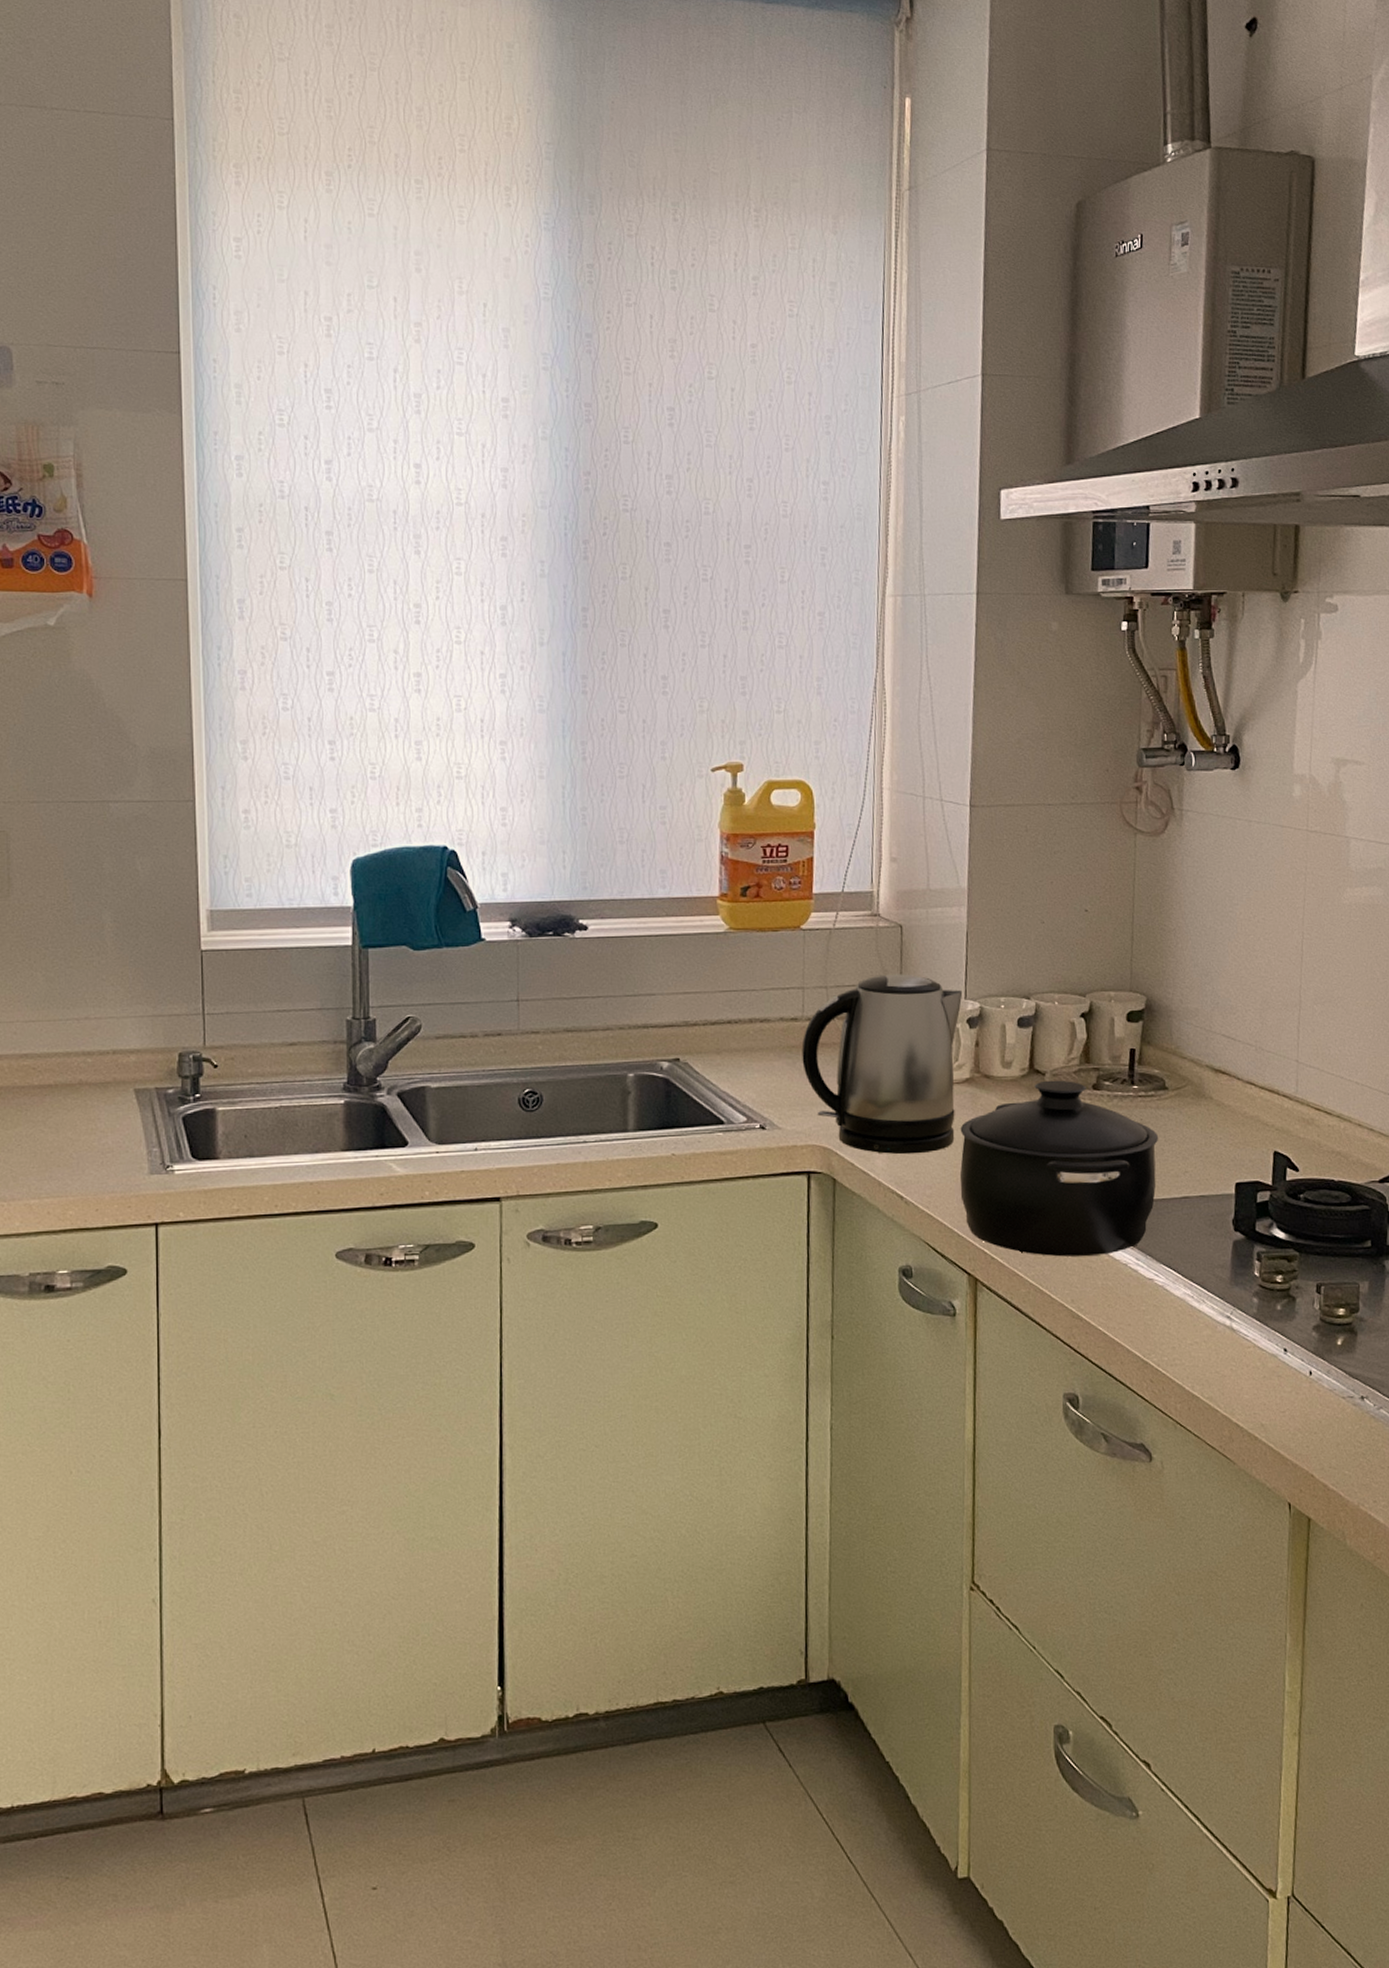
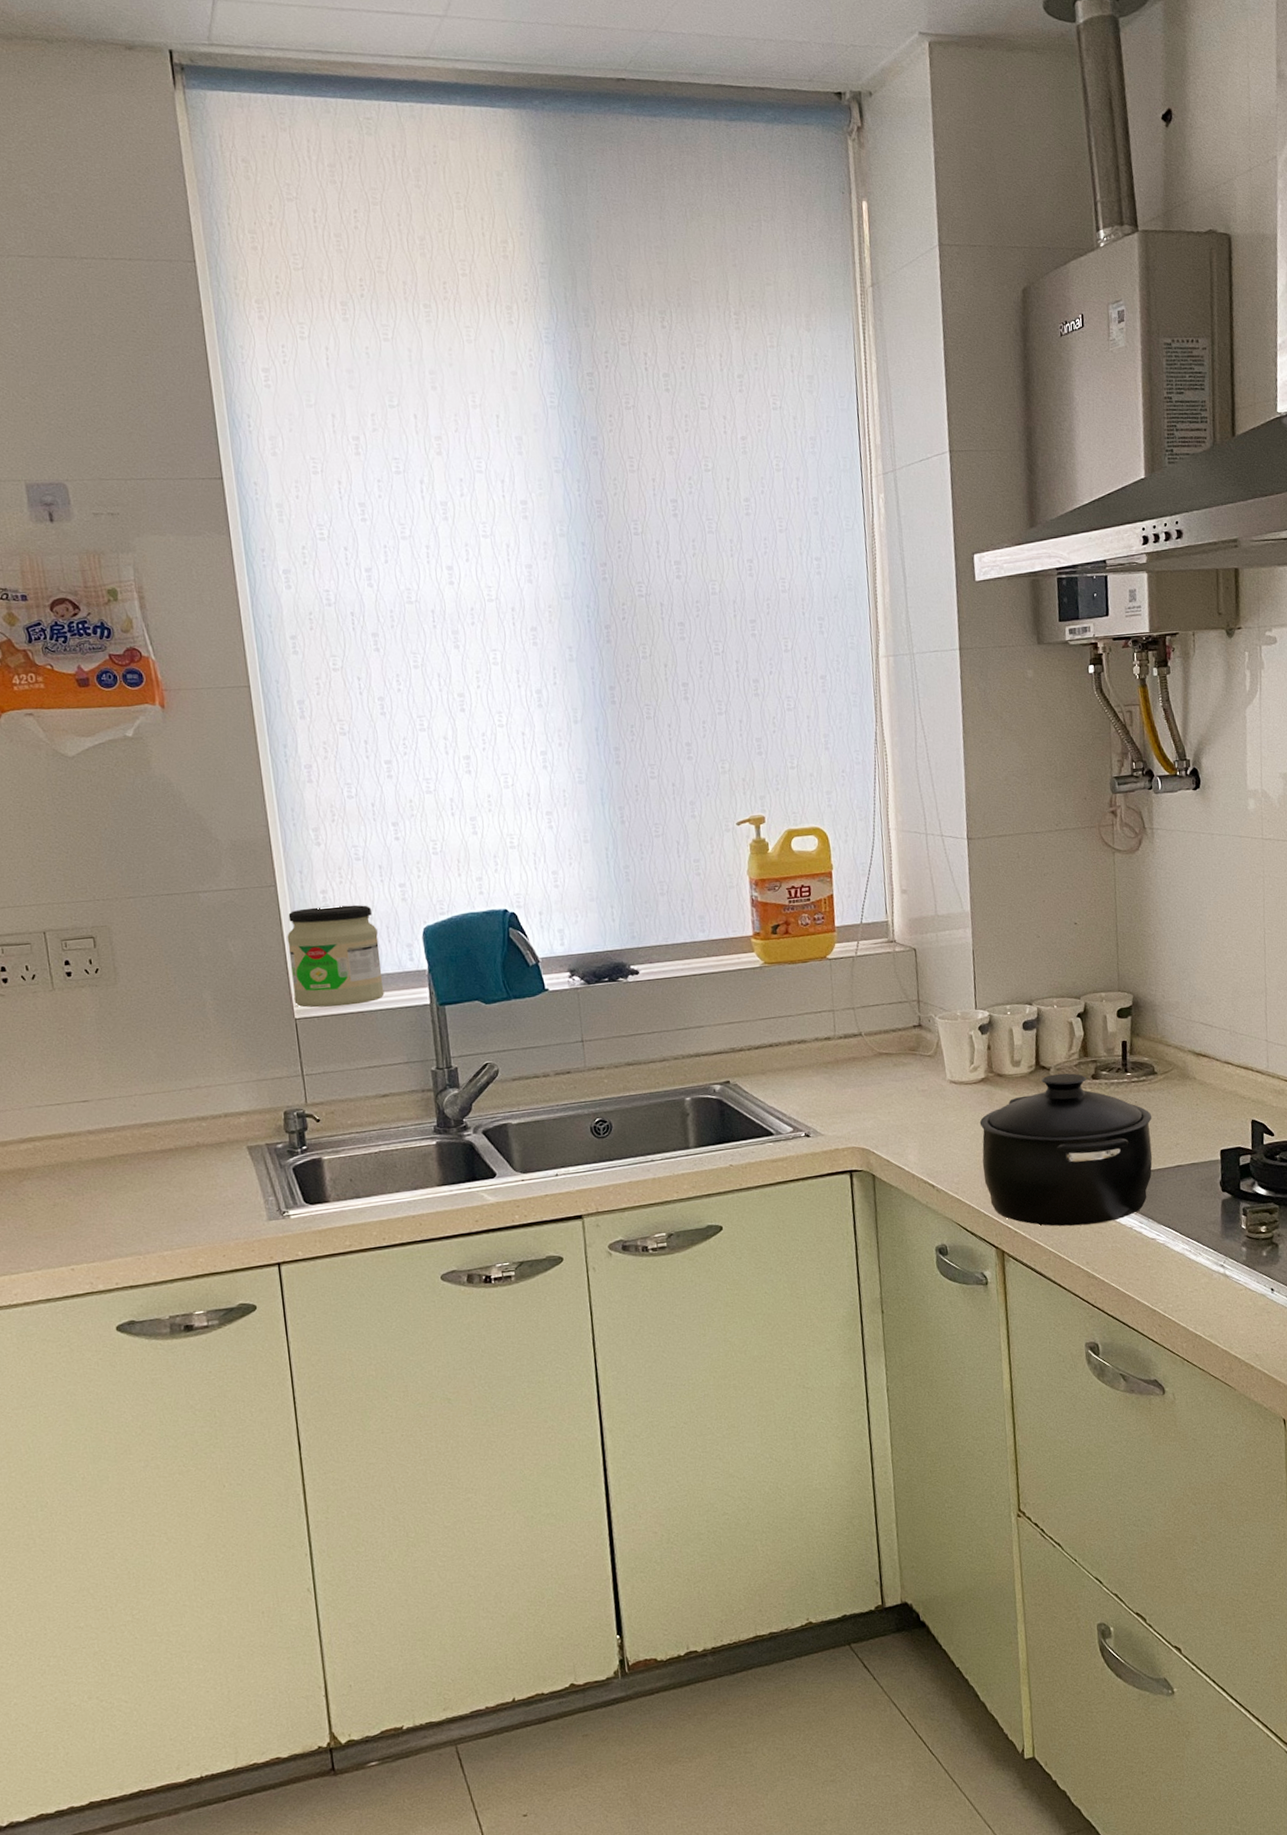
jar: none [201,827,303,941] -> present [287,904,385,1008]
kettle: present [801,974,963,1155] -> none [836,991,976,1151]

